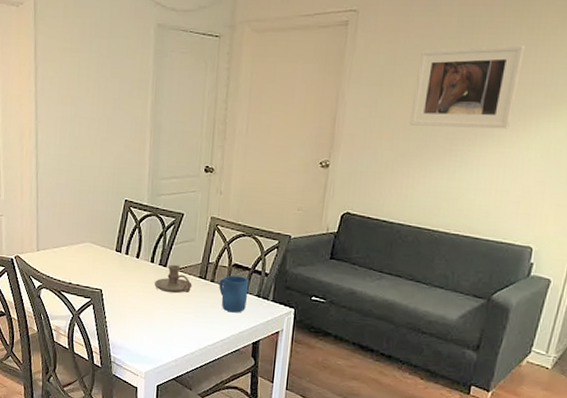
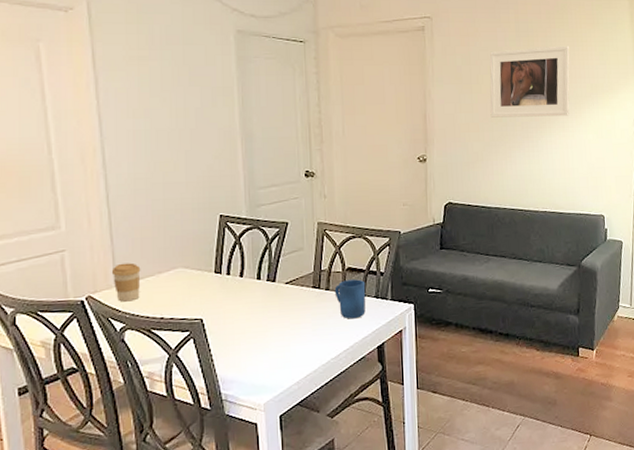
coffee cup: none [35,232,57,265] -> present [111,262,141,302]
candle holder: present [155,264,193,294] -> none [264,277,307,310]

